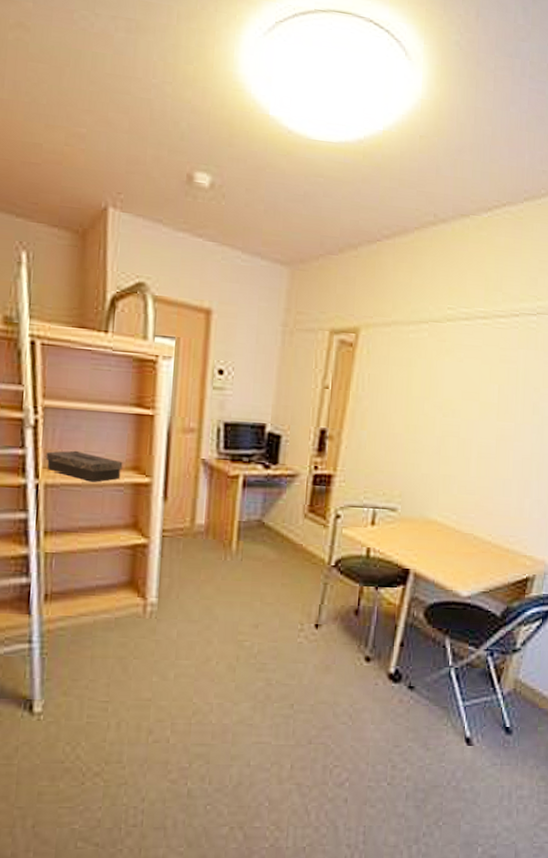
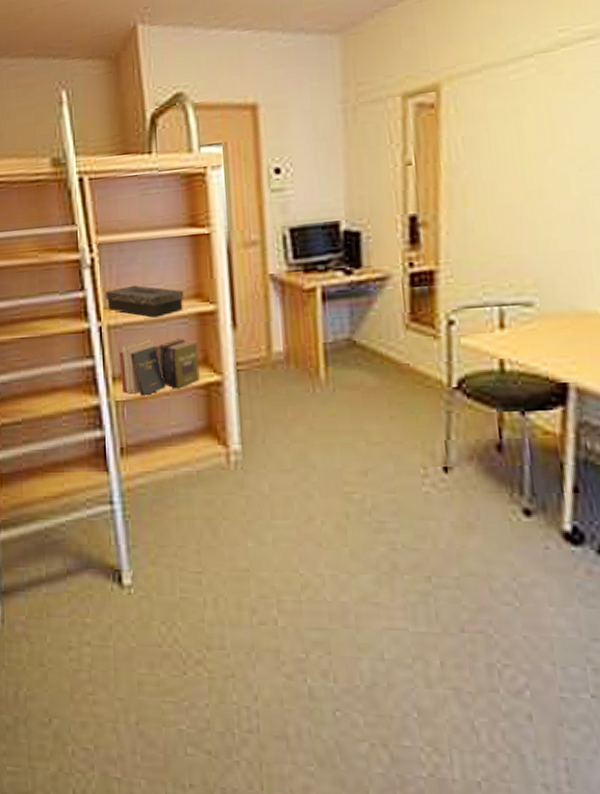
books: none [52,500,95,551] -> present [118,339,165,397]
books: none [89,504,130,547] -> present [155,339,200,389]

